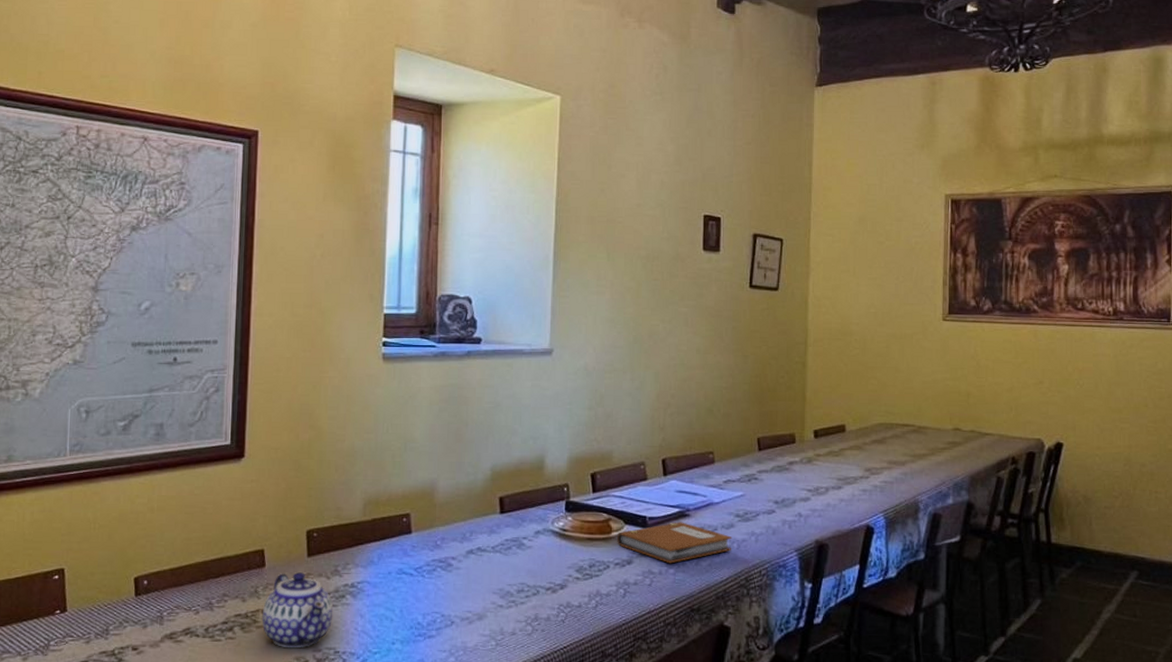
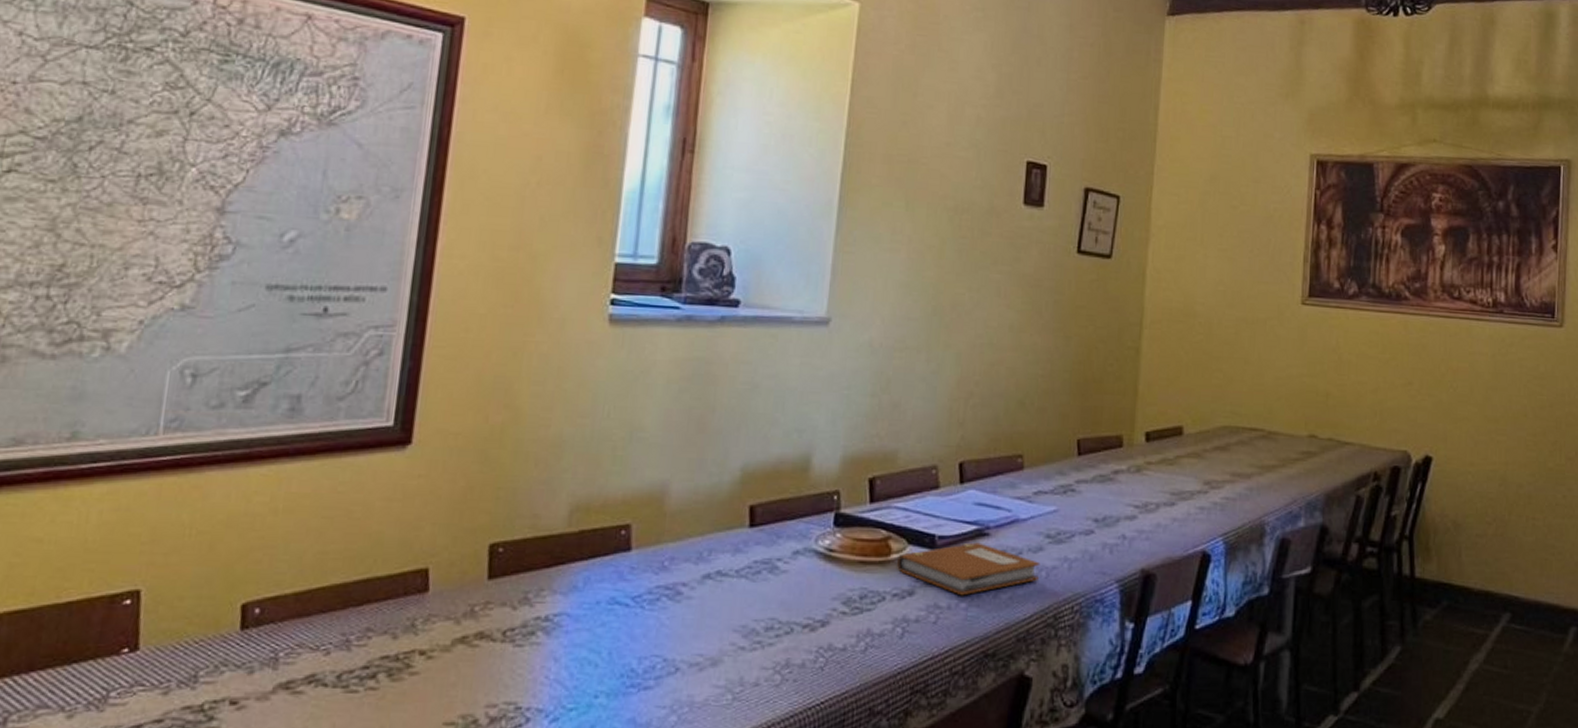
teapot: present [262,572,334,649] -> none [417,600,519,703]

